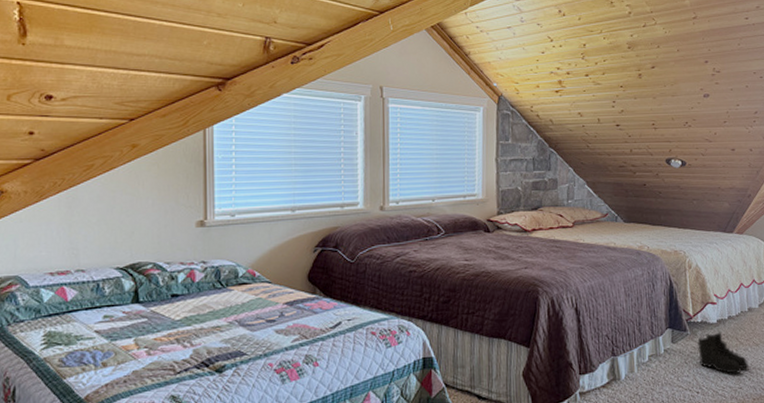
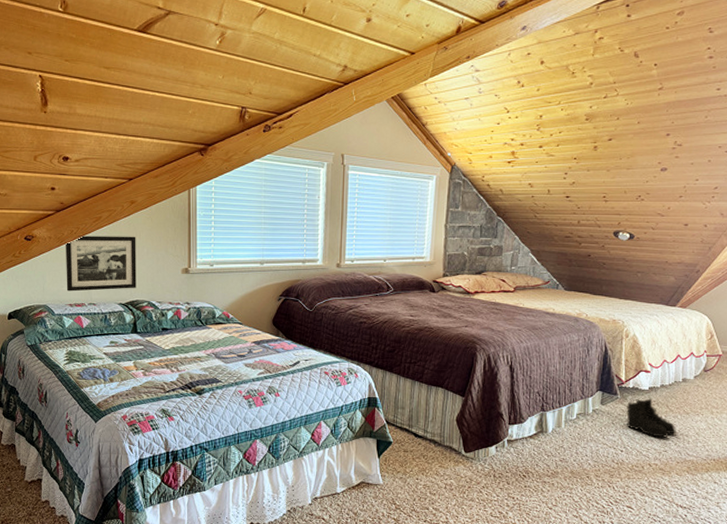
picture frame: none [45,186,139,257] -> present [65,235,136,292]

